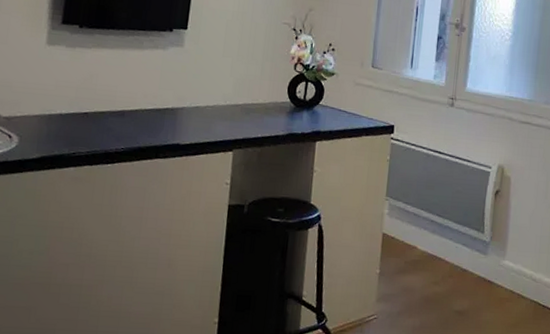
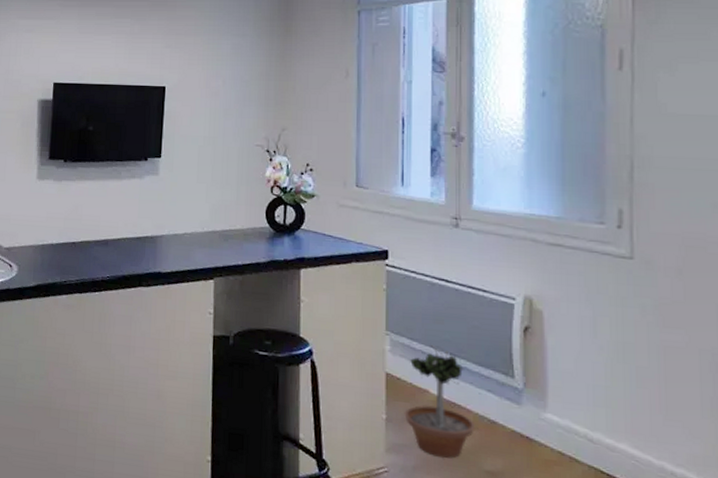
potted tree: none [394,207,451,303] -> present [404,344,476,458]

